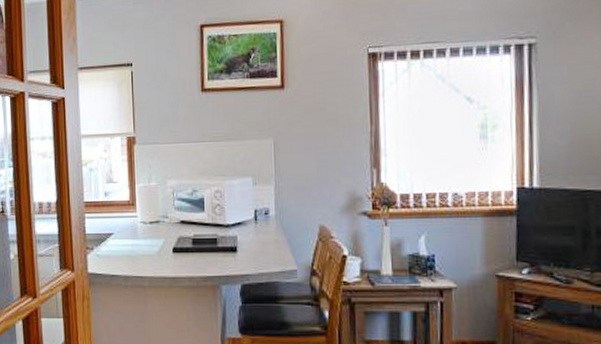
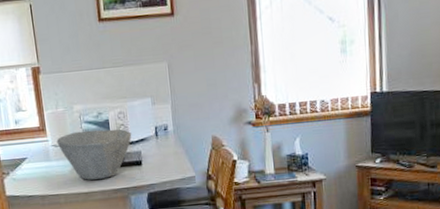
bowl: none [146,208,228,265] -> present [56,129,132,181]

